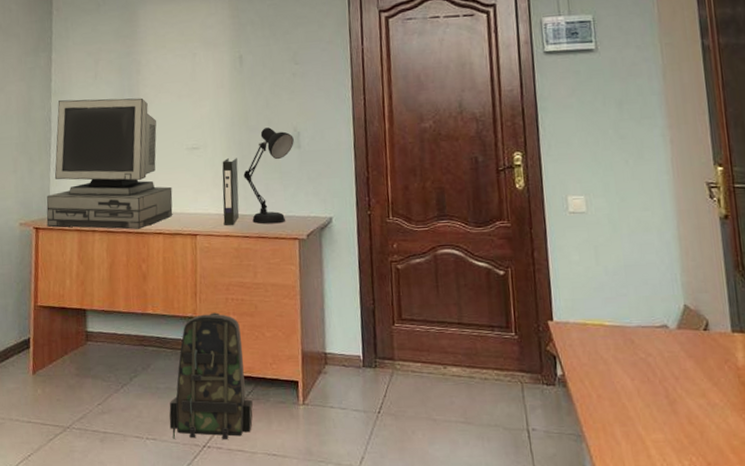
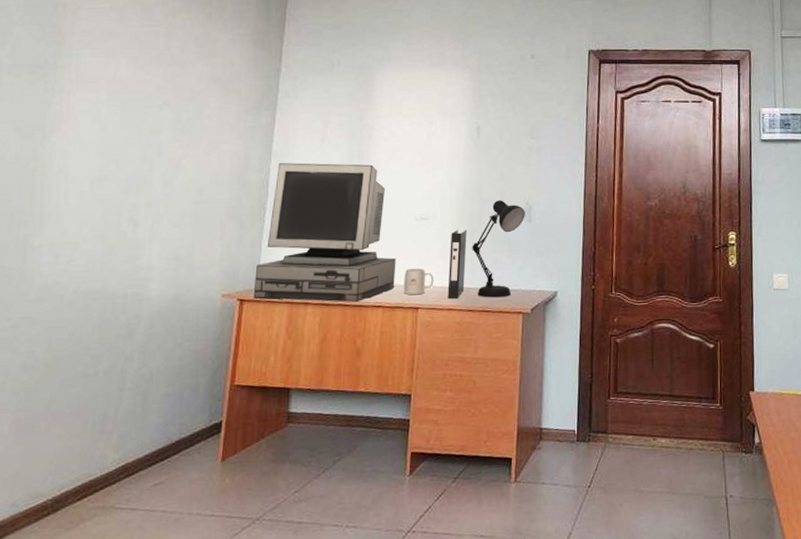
backpack: present [169,312,253,439] -> none [372,389,463,525]
mug: none [180,196,209,223] -> present [404,268,434,295]

